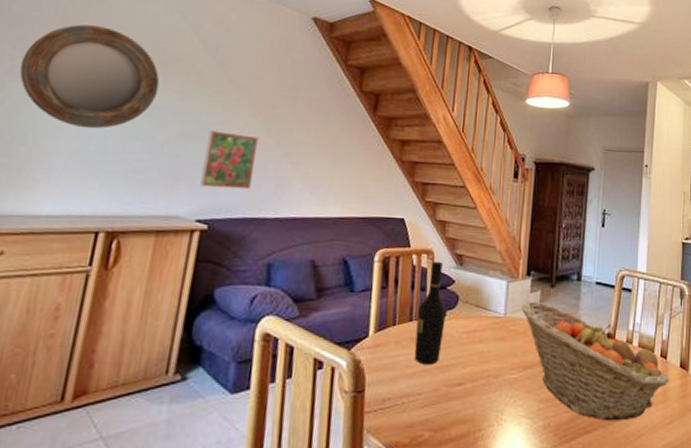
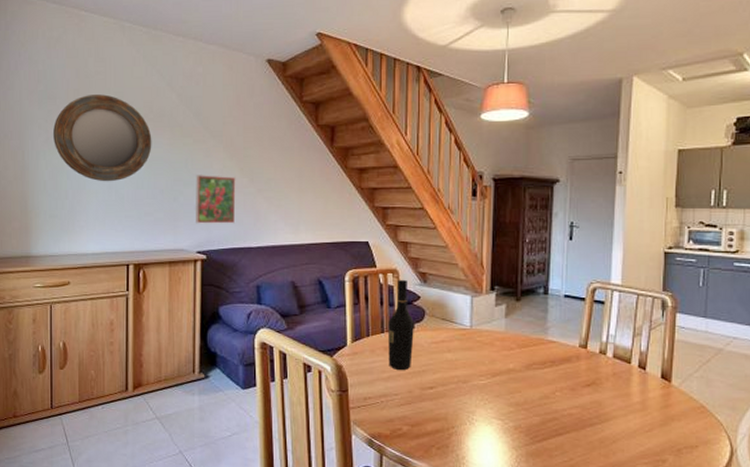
fruit basket: present [521,301,669,421] -> none [487,314,648,426]

